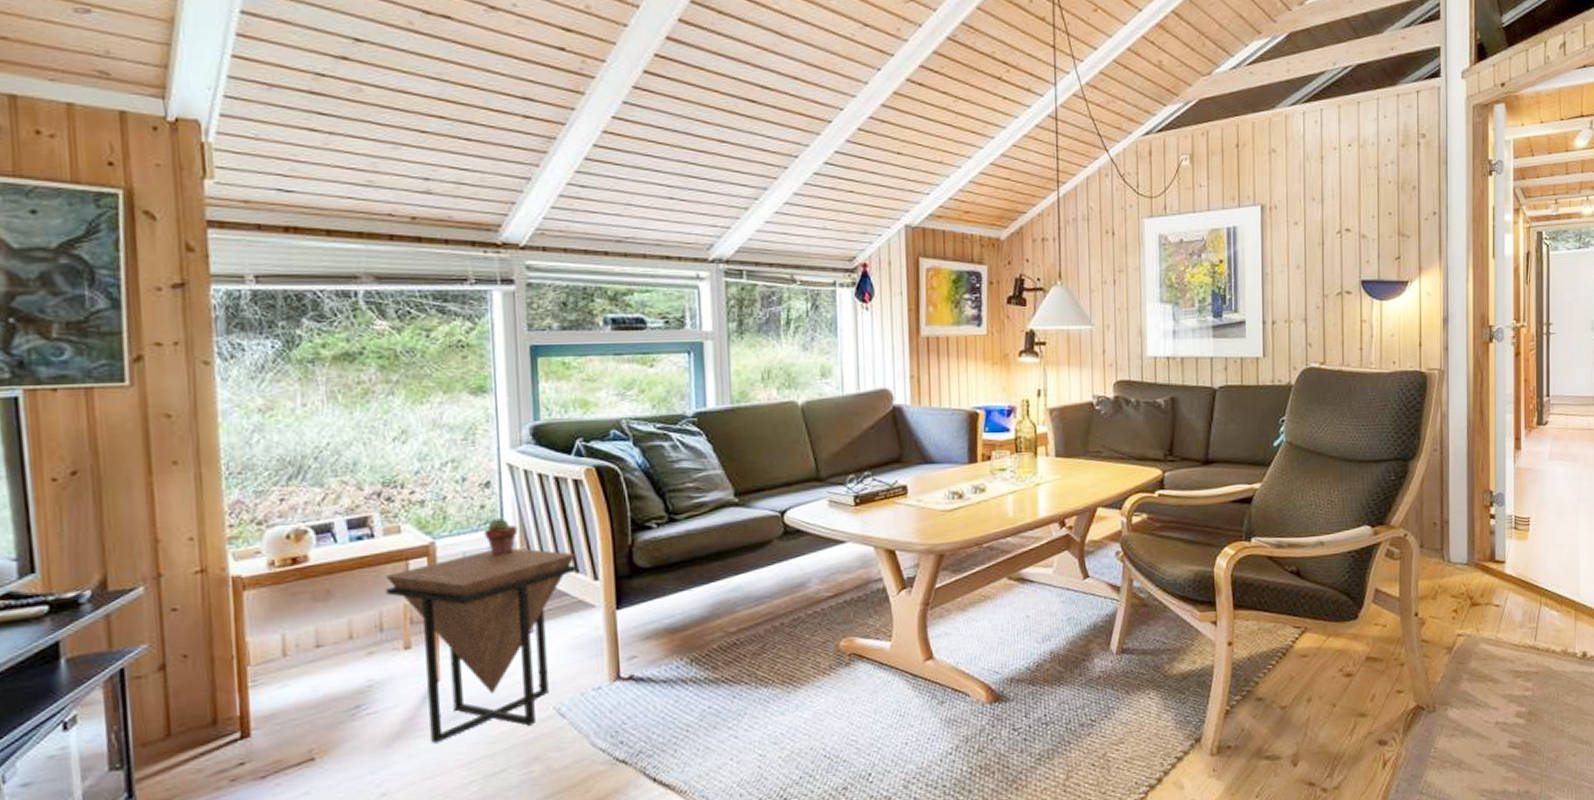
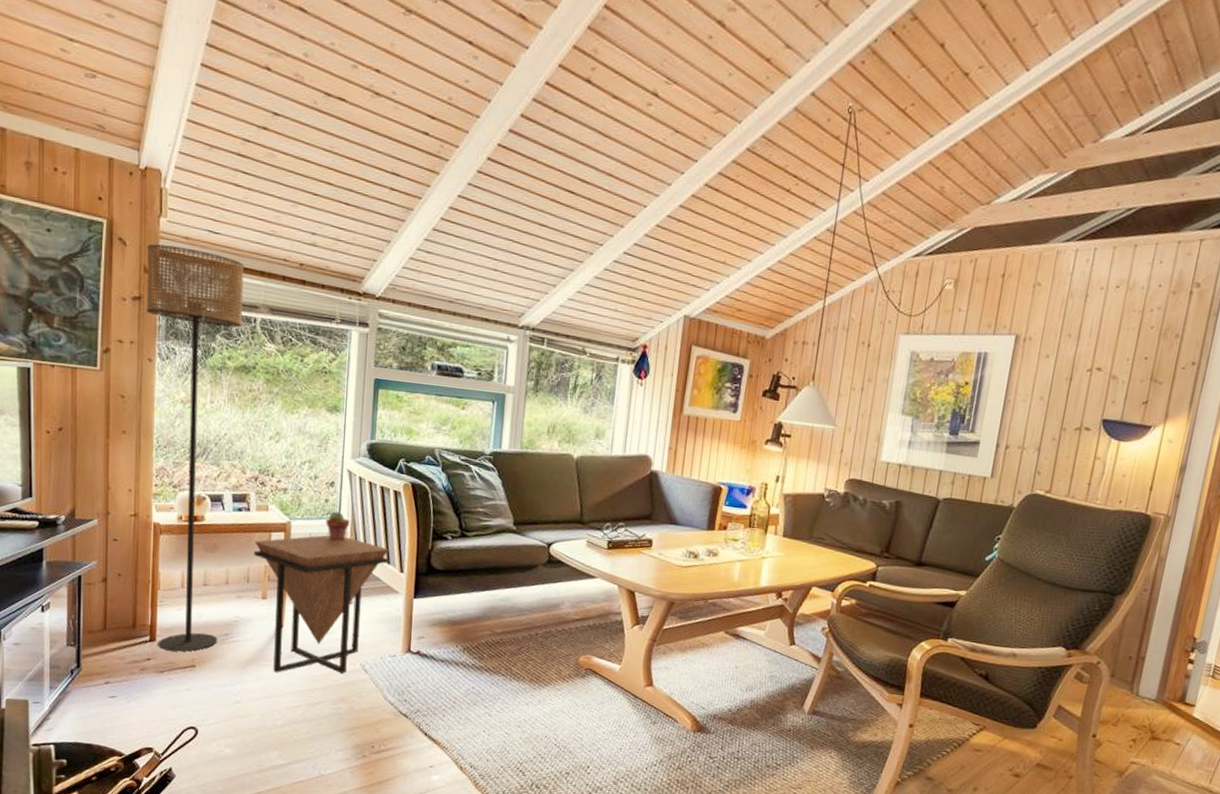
floor lamp: none [188,213,345,746] -> present [146,244,244,652]

